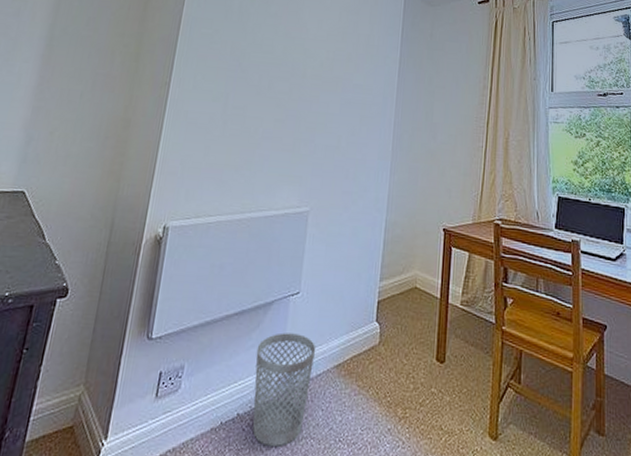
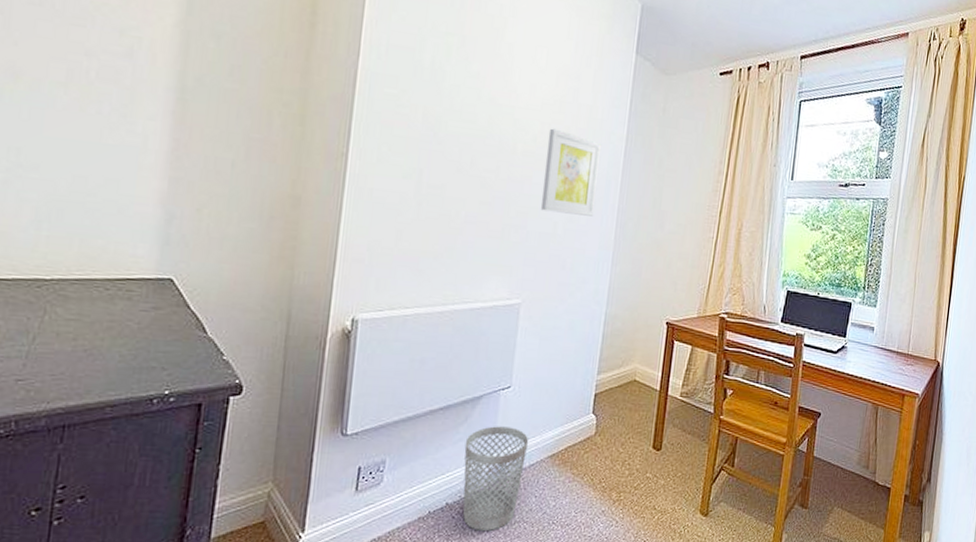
wall art: none [326,55,378,130] -> present [540,128,601,216]

